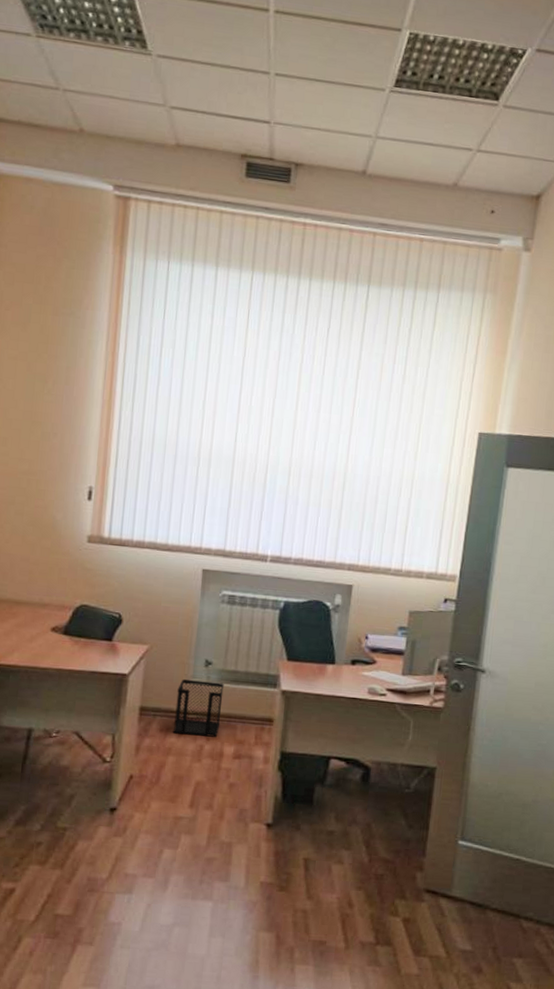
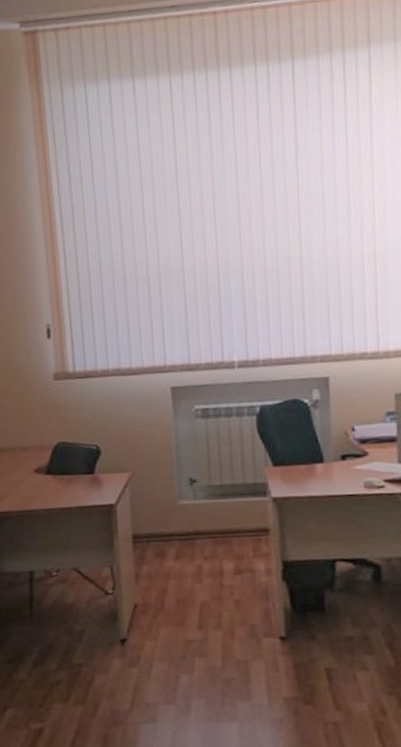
wastebasket: present [172,679,224,737] -> none [166,499,216,557]

